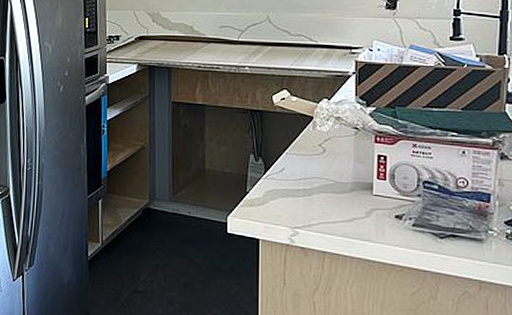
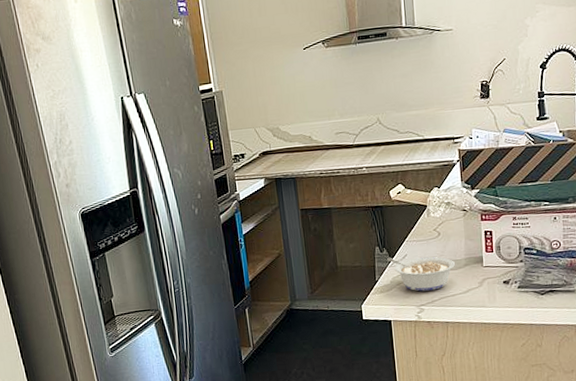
legume: none [262,169,341,213] -> present [387,257,456,292]

